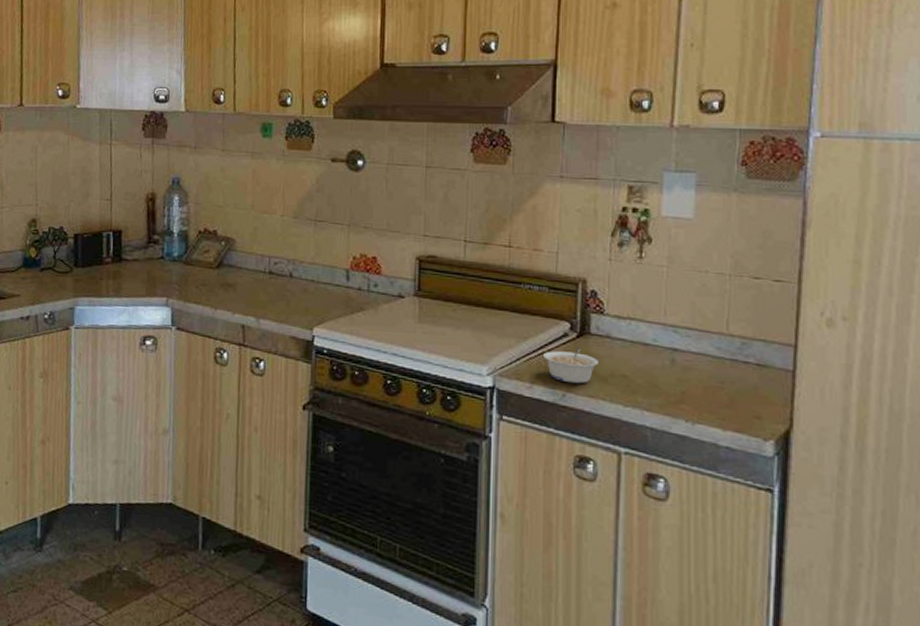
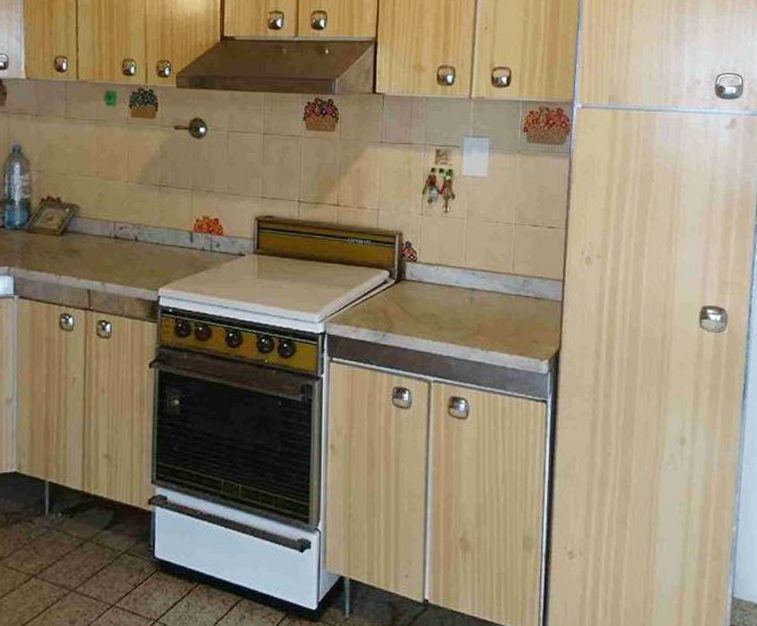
legume: present [544,346,600,384] -> none [367,292,413,325]

